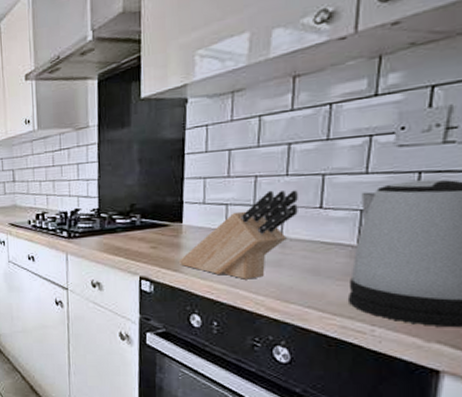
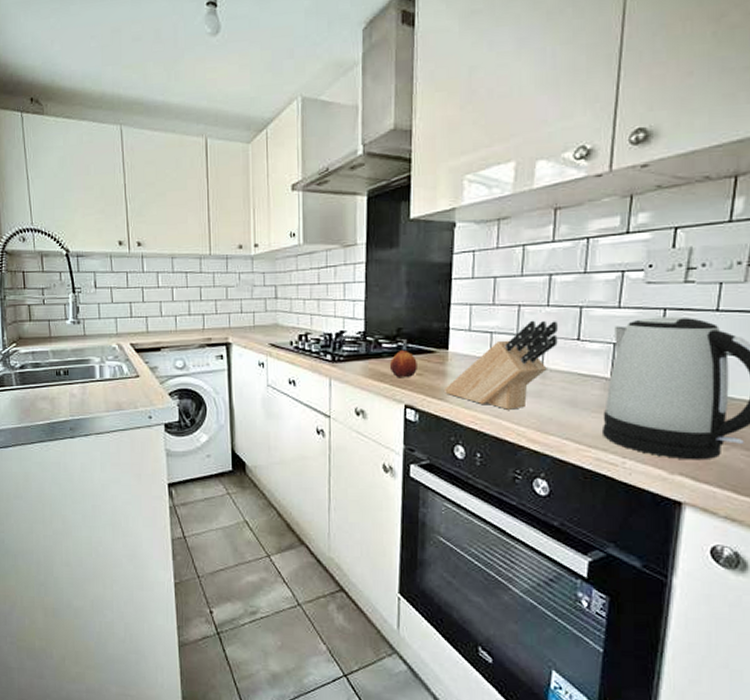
fruit: none [123,224,151,252] -> present [389,349,417,378]

